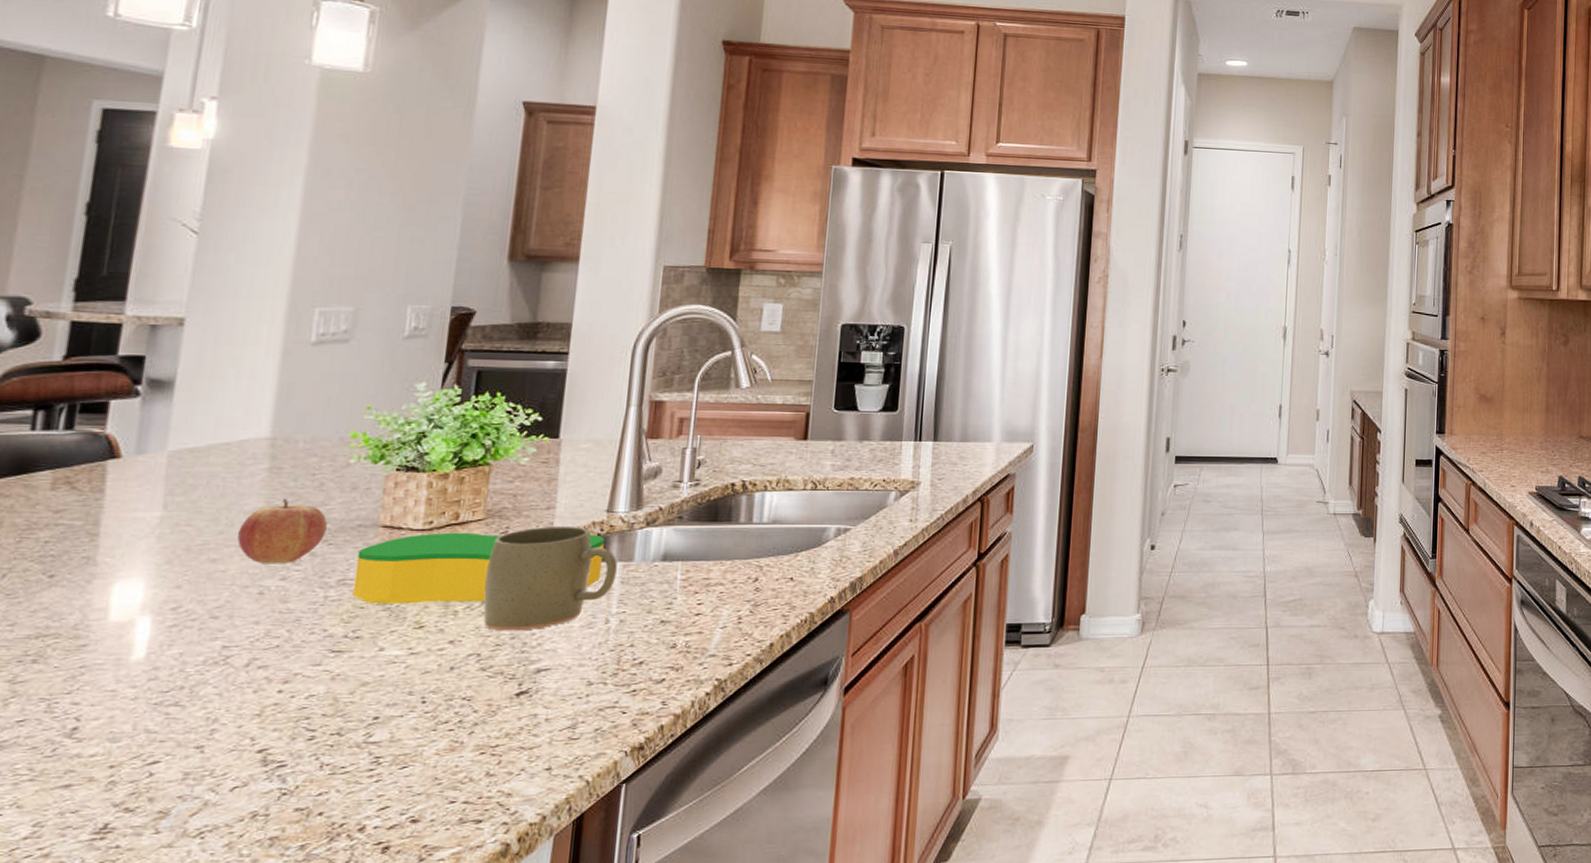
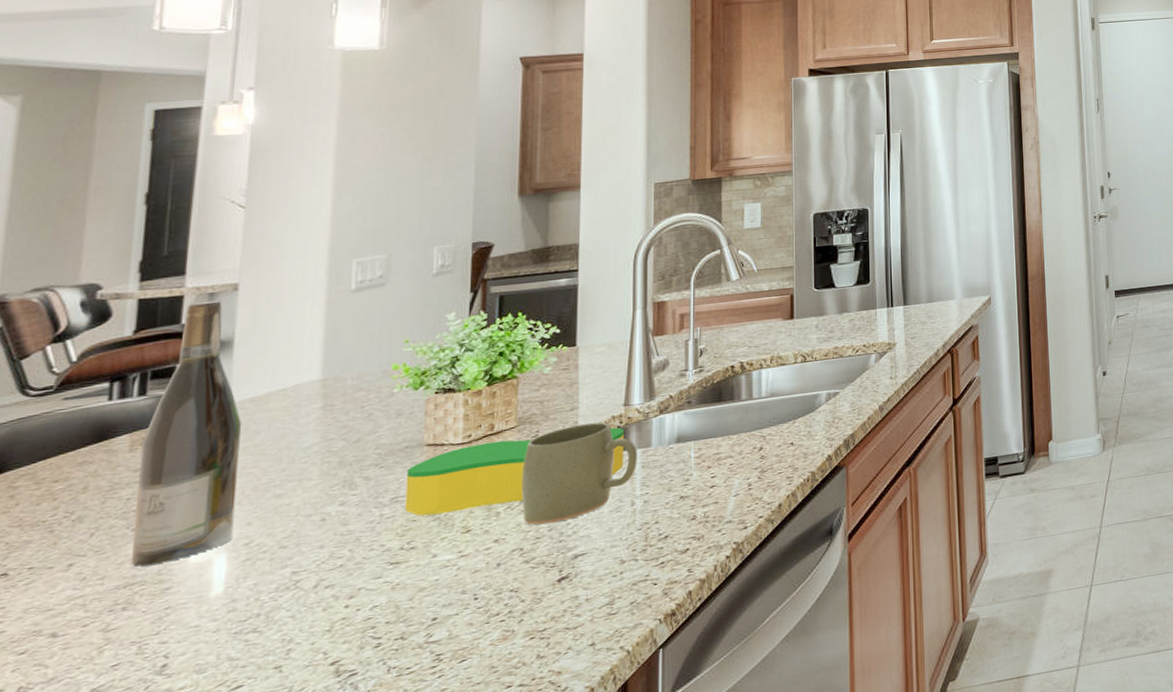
wine bottle: none [44,334,179,617] -> present [130,301,242,567]
fruit: present [237,498,327,564] -> none [299,431,377,493]

